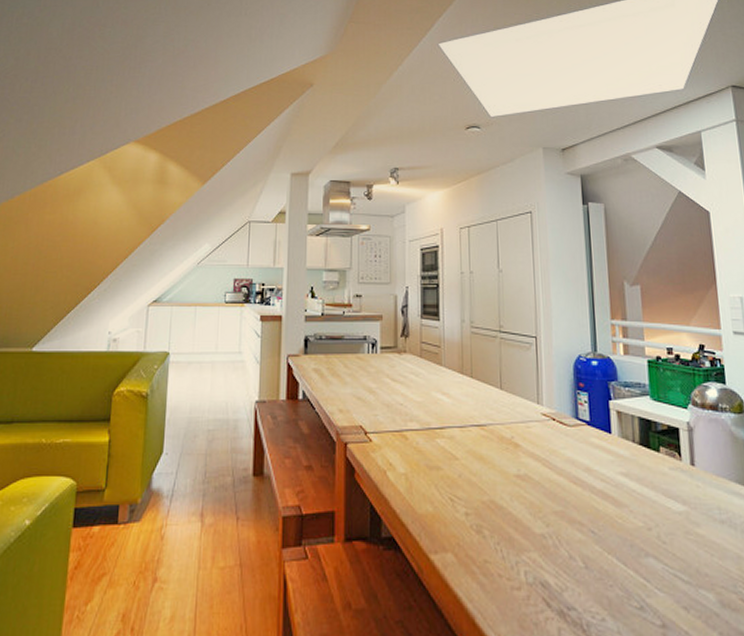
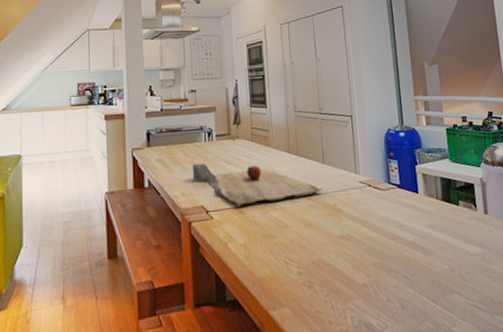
cutting board: none [352,377,498,431] -> present [192,162,323,207]

